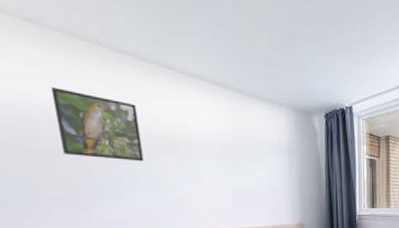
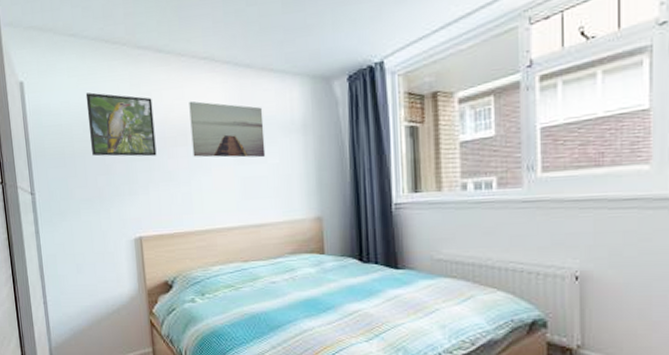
wall art: none [178,113,255,173] -> present [189,101,266,158]

